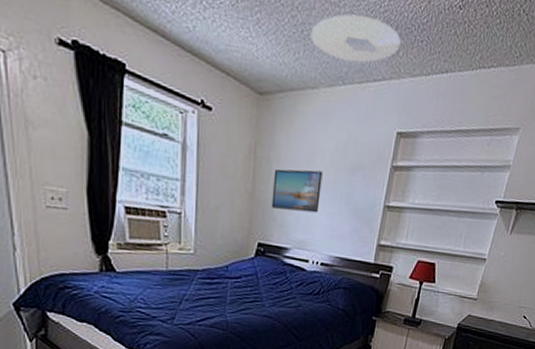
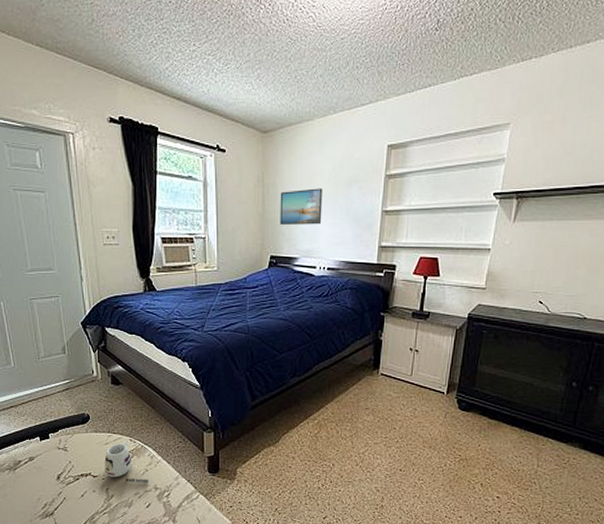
ceiling light: present [311,14,401,63] -> none [303,54,383,93]

